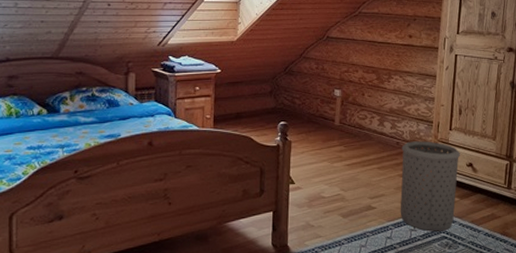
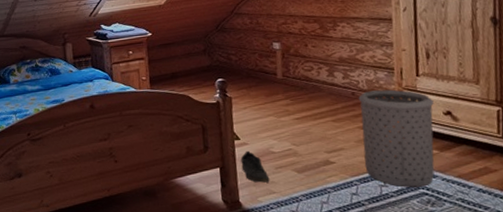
shoe: none [293,195,318,227] -> present [240,150,270,183]

